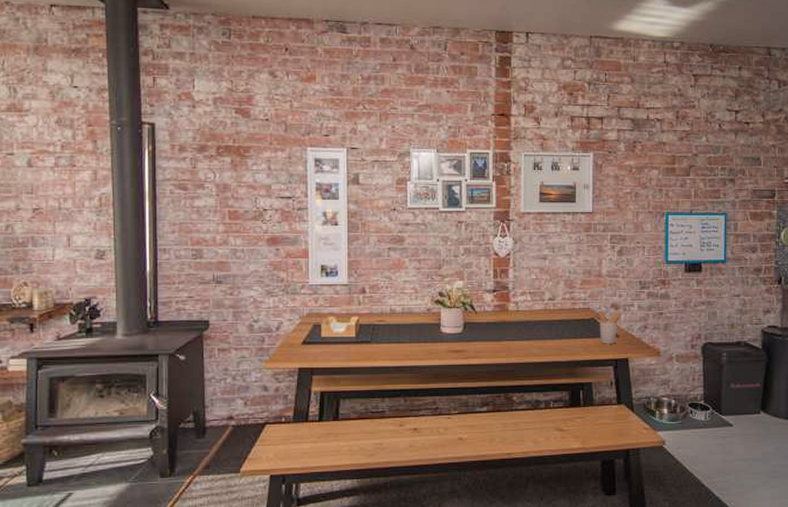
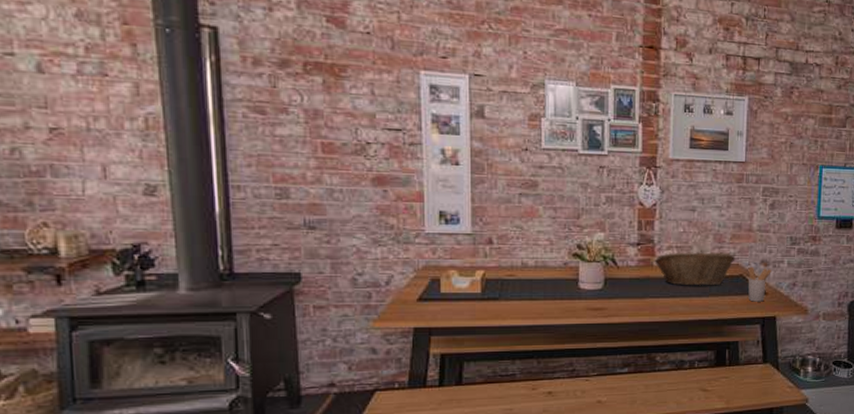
fruit basket: none [509,297,586,329] -> present [654,252,736,286]

